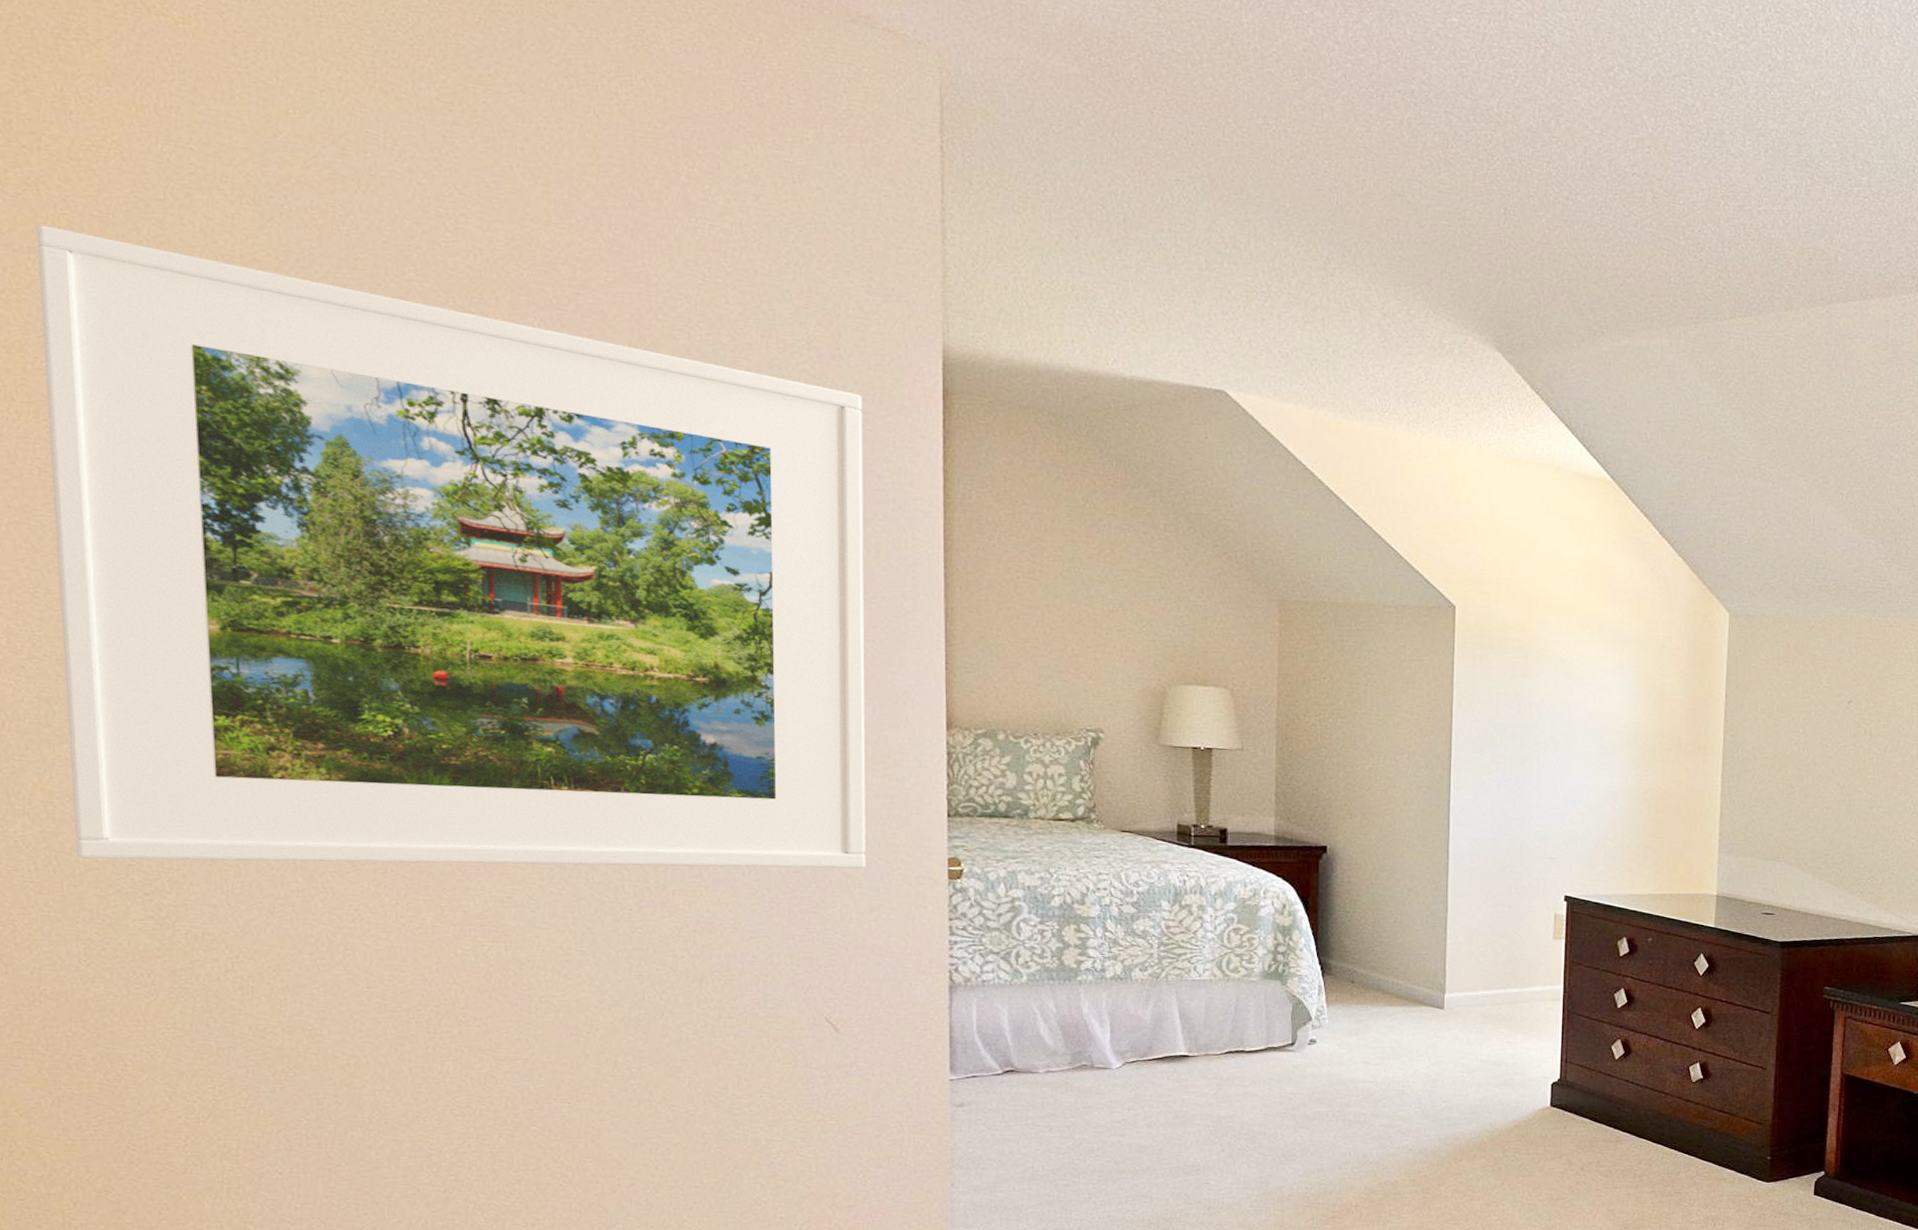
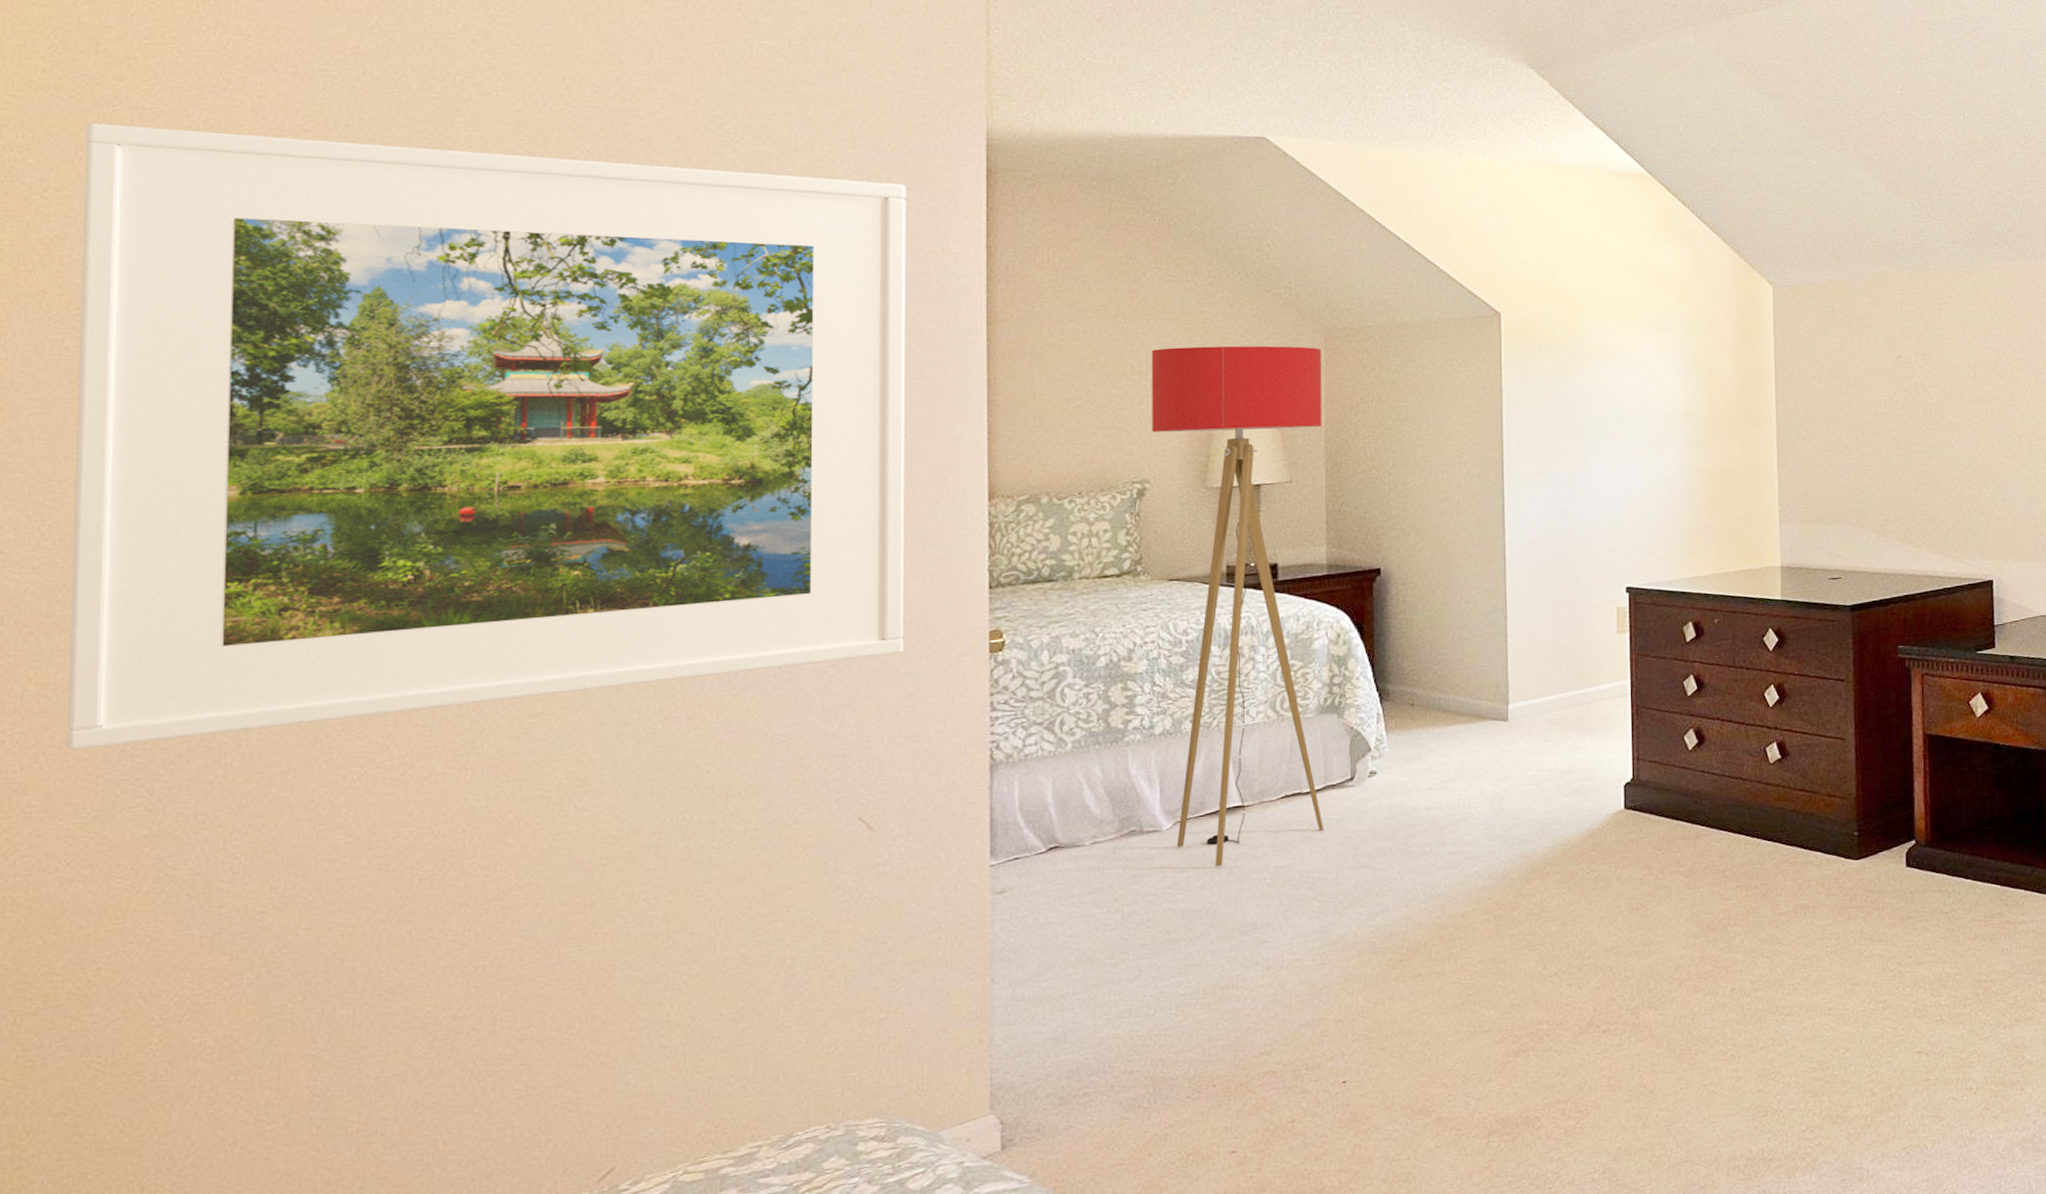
floor lamp: none [1107,598,1275,1109] -> present [1151,345,1323,866]

